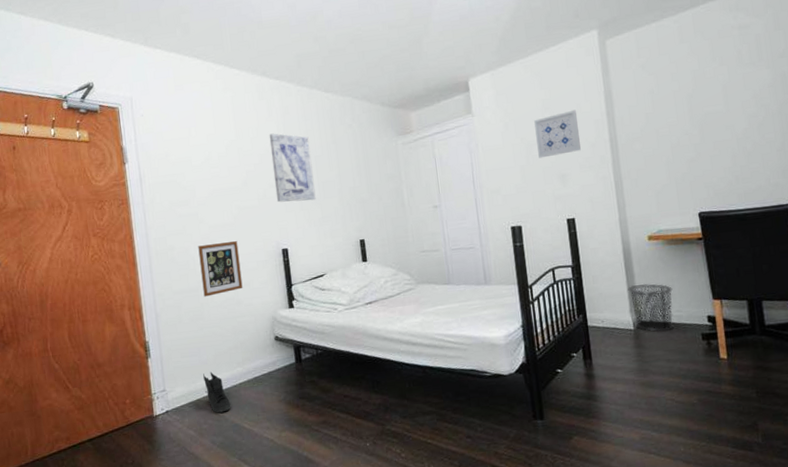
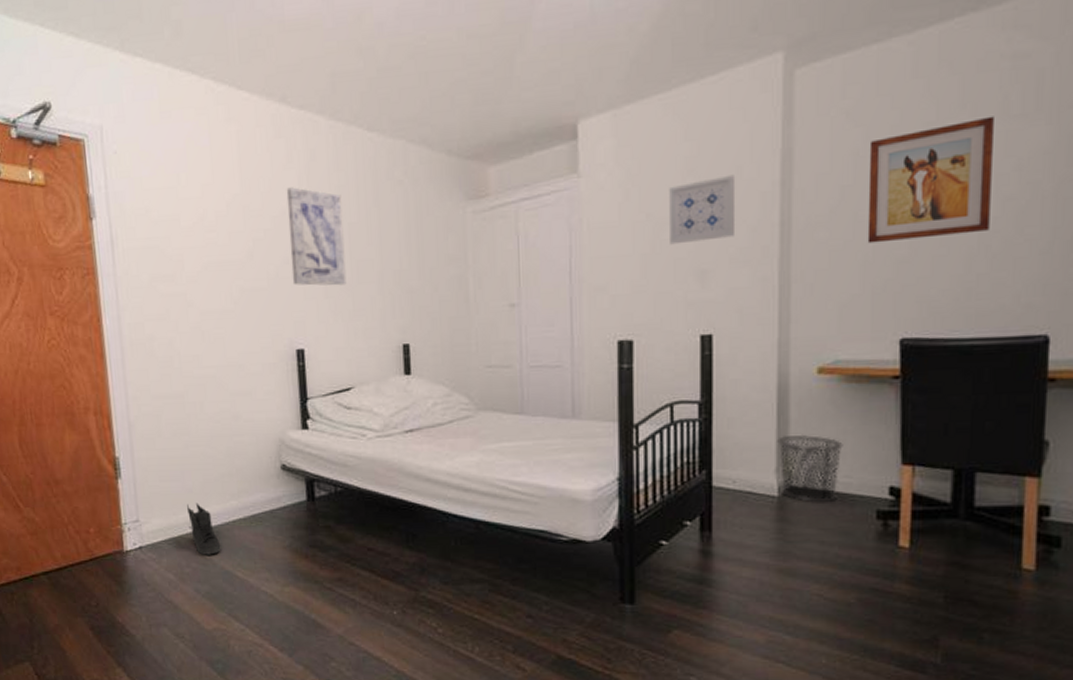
picture frame: present [198,241,243,297] -> none [185,334,243,406]
wall art: none [659,64,743,150] -> present [867,116,994,244]

